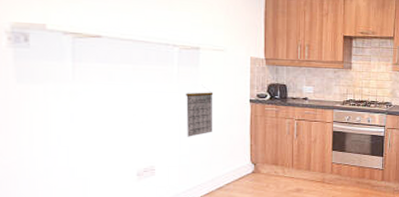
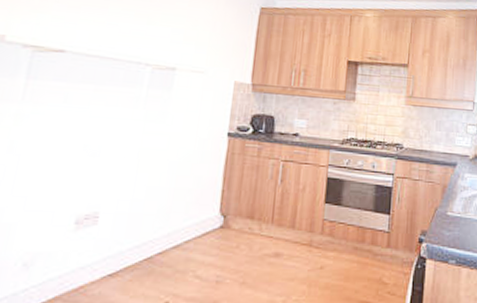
calendar: present [186,87,214,137] -> none [145,115,185,177]

